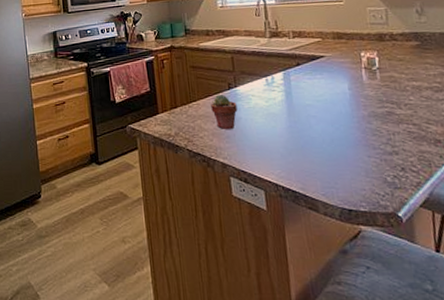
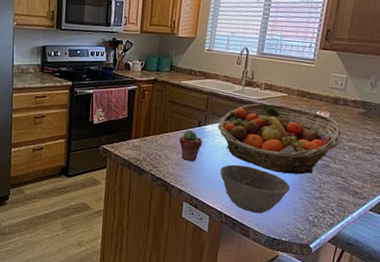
fruit basket: none [250,51,401,129] -> present [217,102,343,175]
bowl: none [264,126,353,181] -> present [220,164,290,214]

